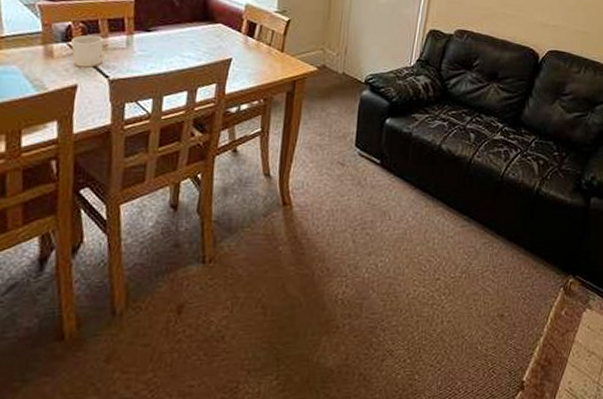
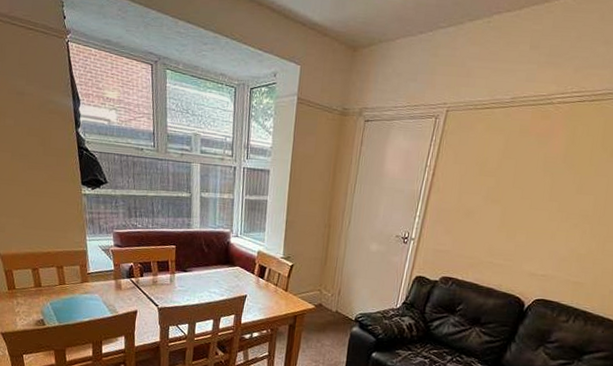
mug: present [71,34,104,68] -> none [133,273,155,298]

